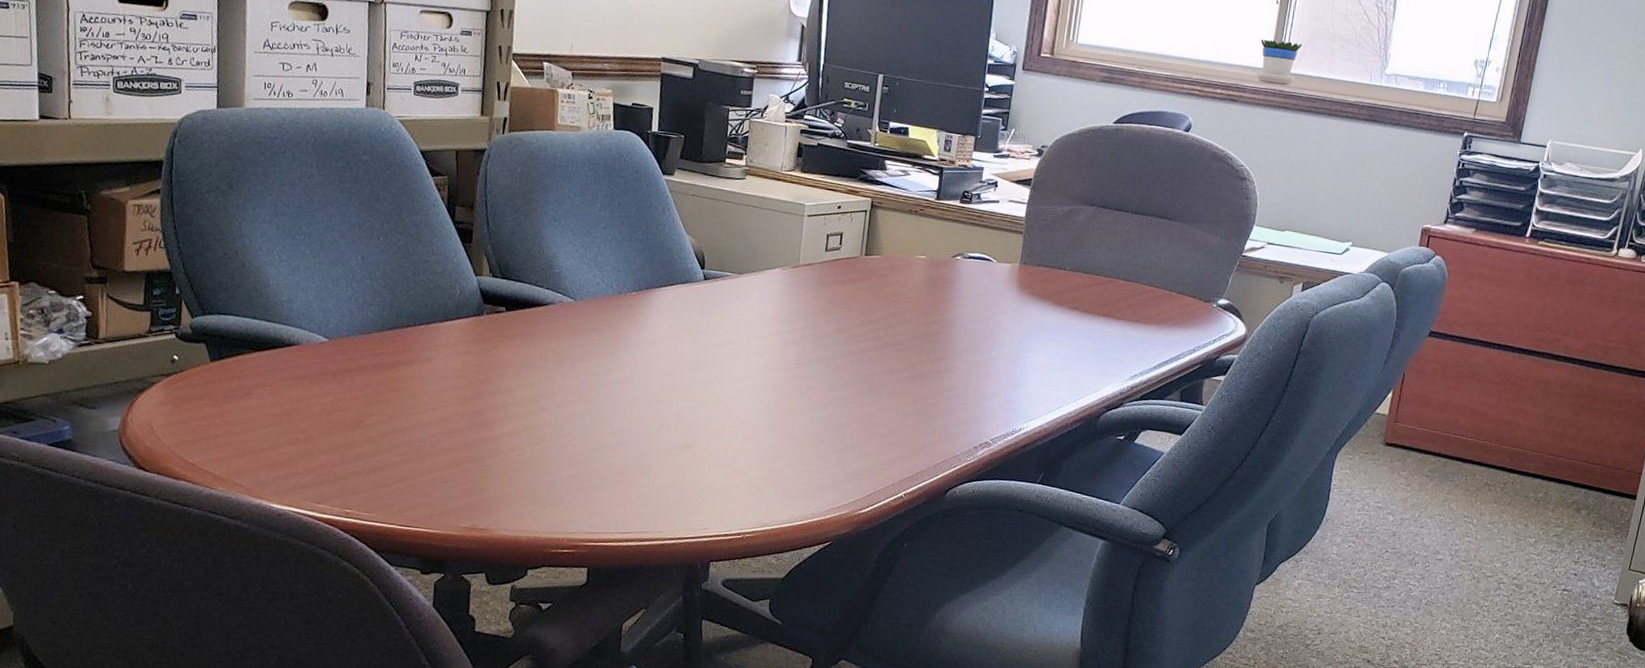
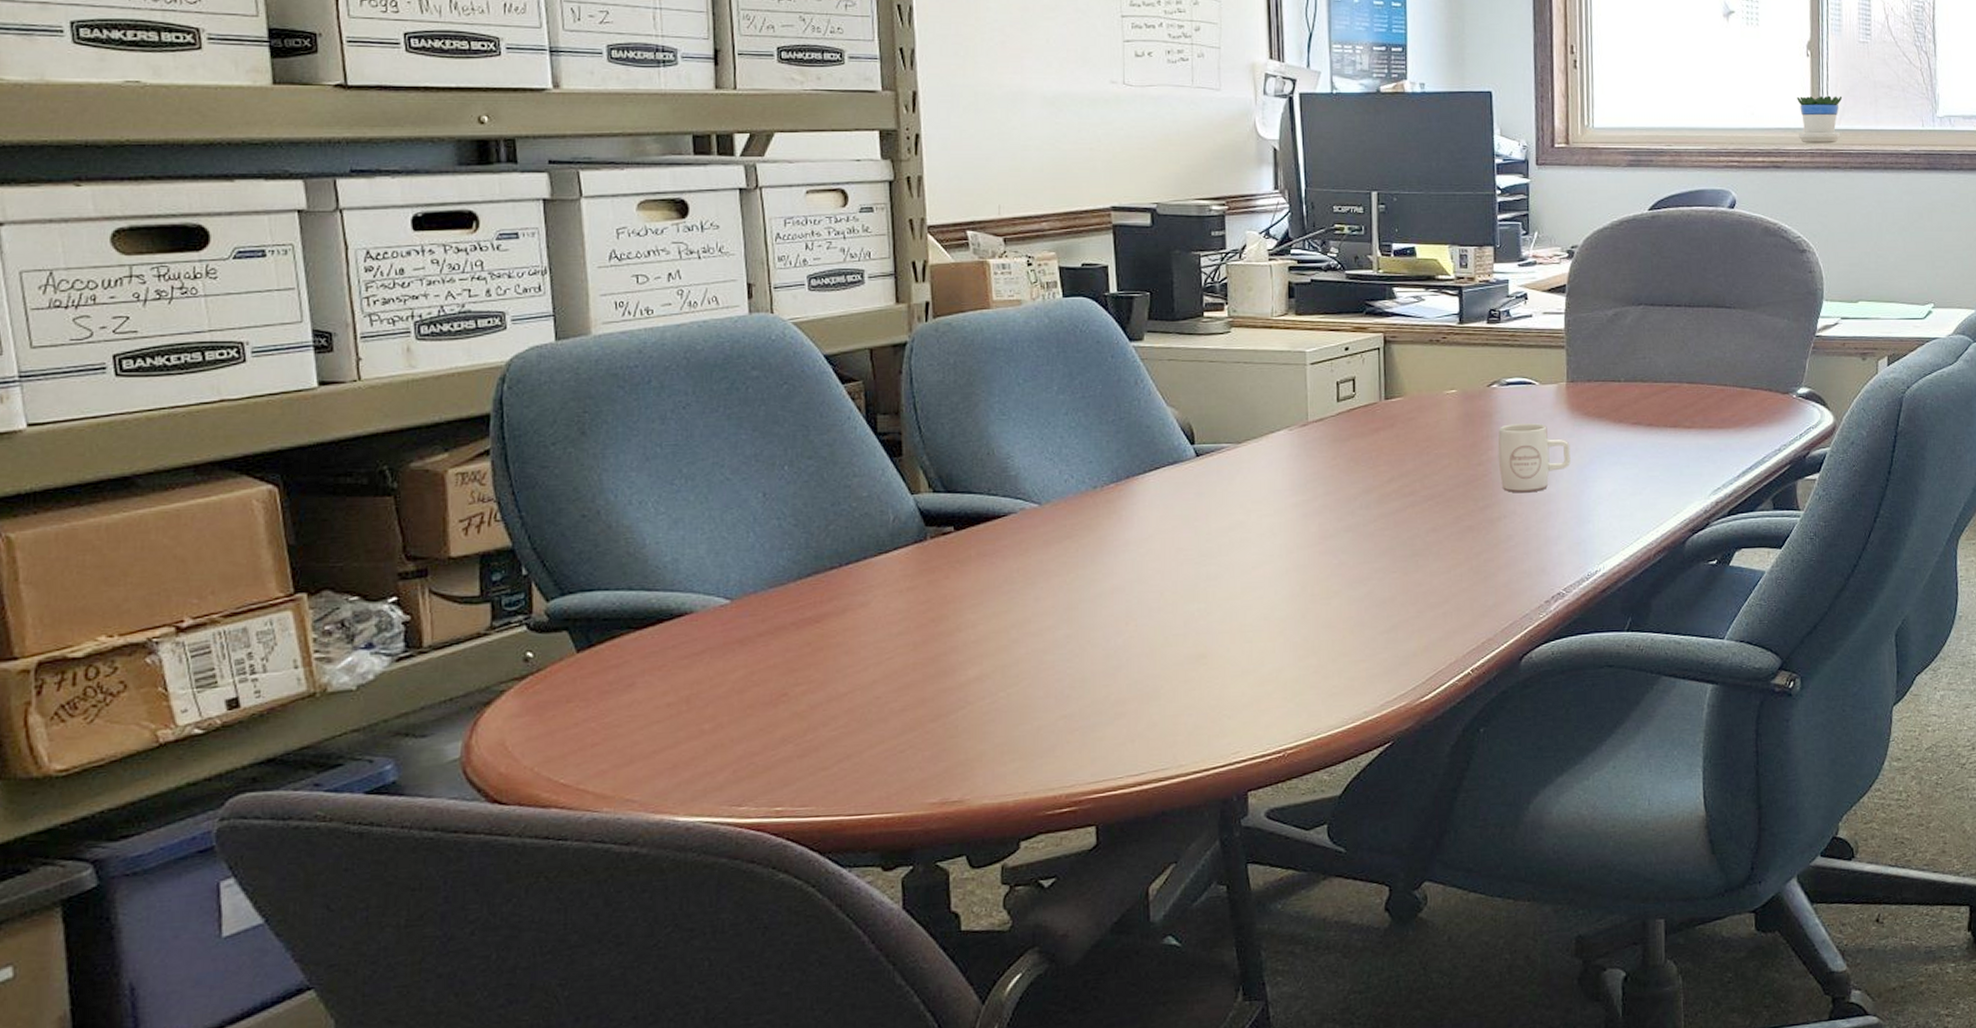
mug: none [951,292,1015,354] -> present [1498,423,1571,493]

